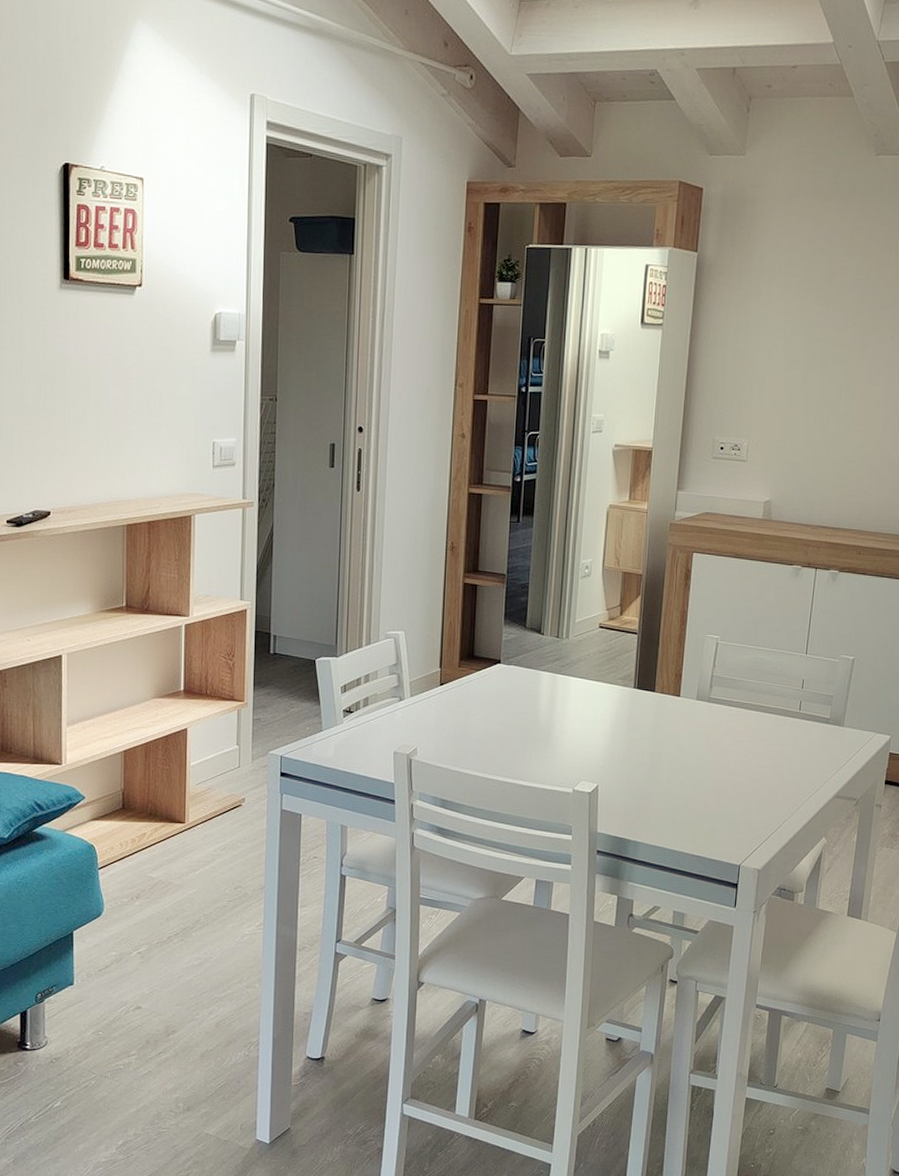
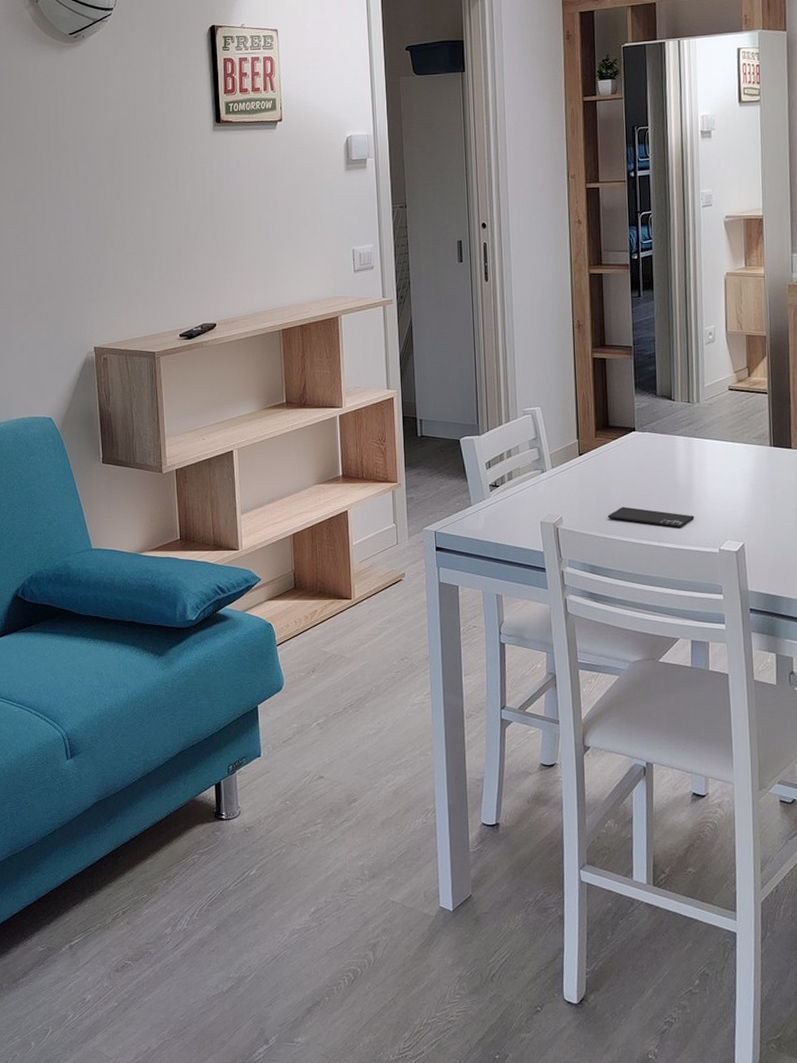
smartphone: none [463,741,552,766] -> present [607,506,695,528]

